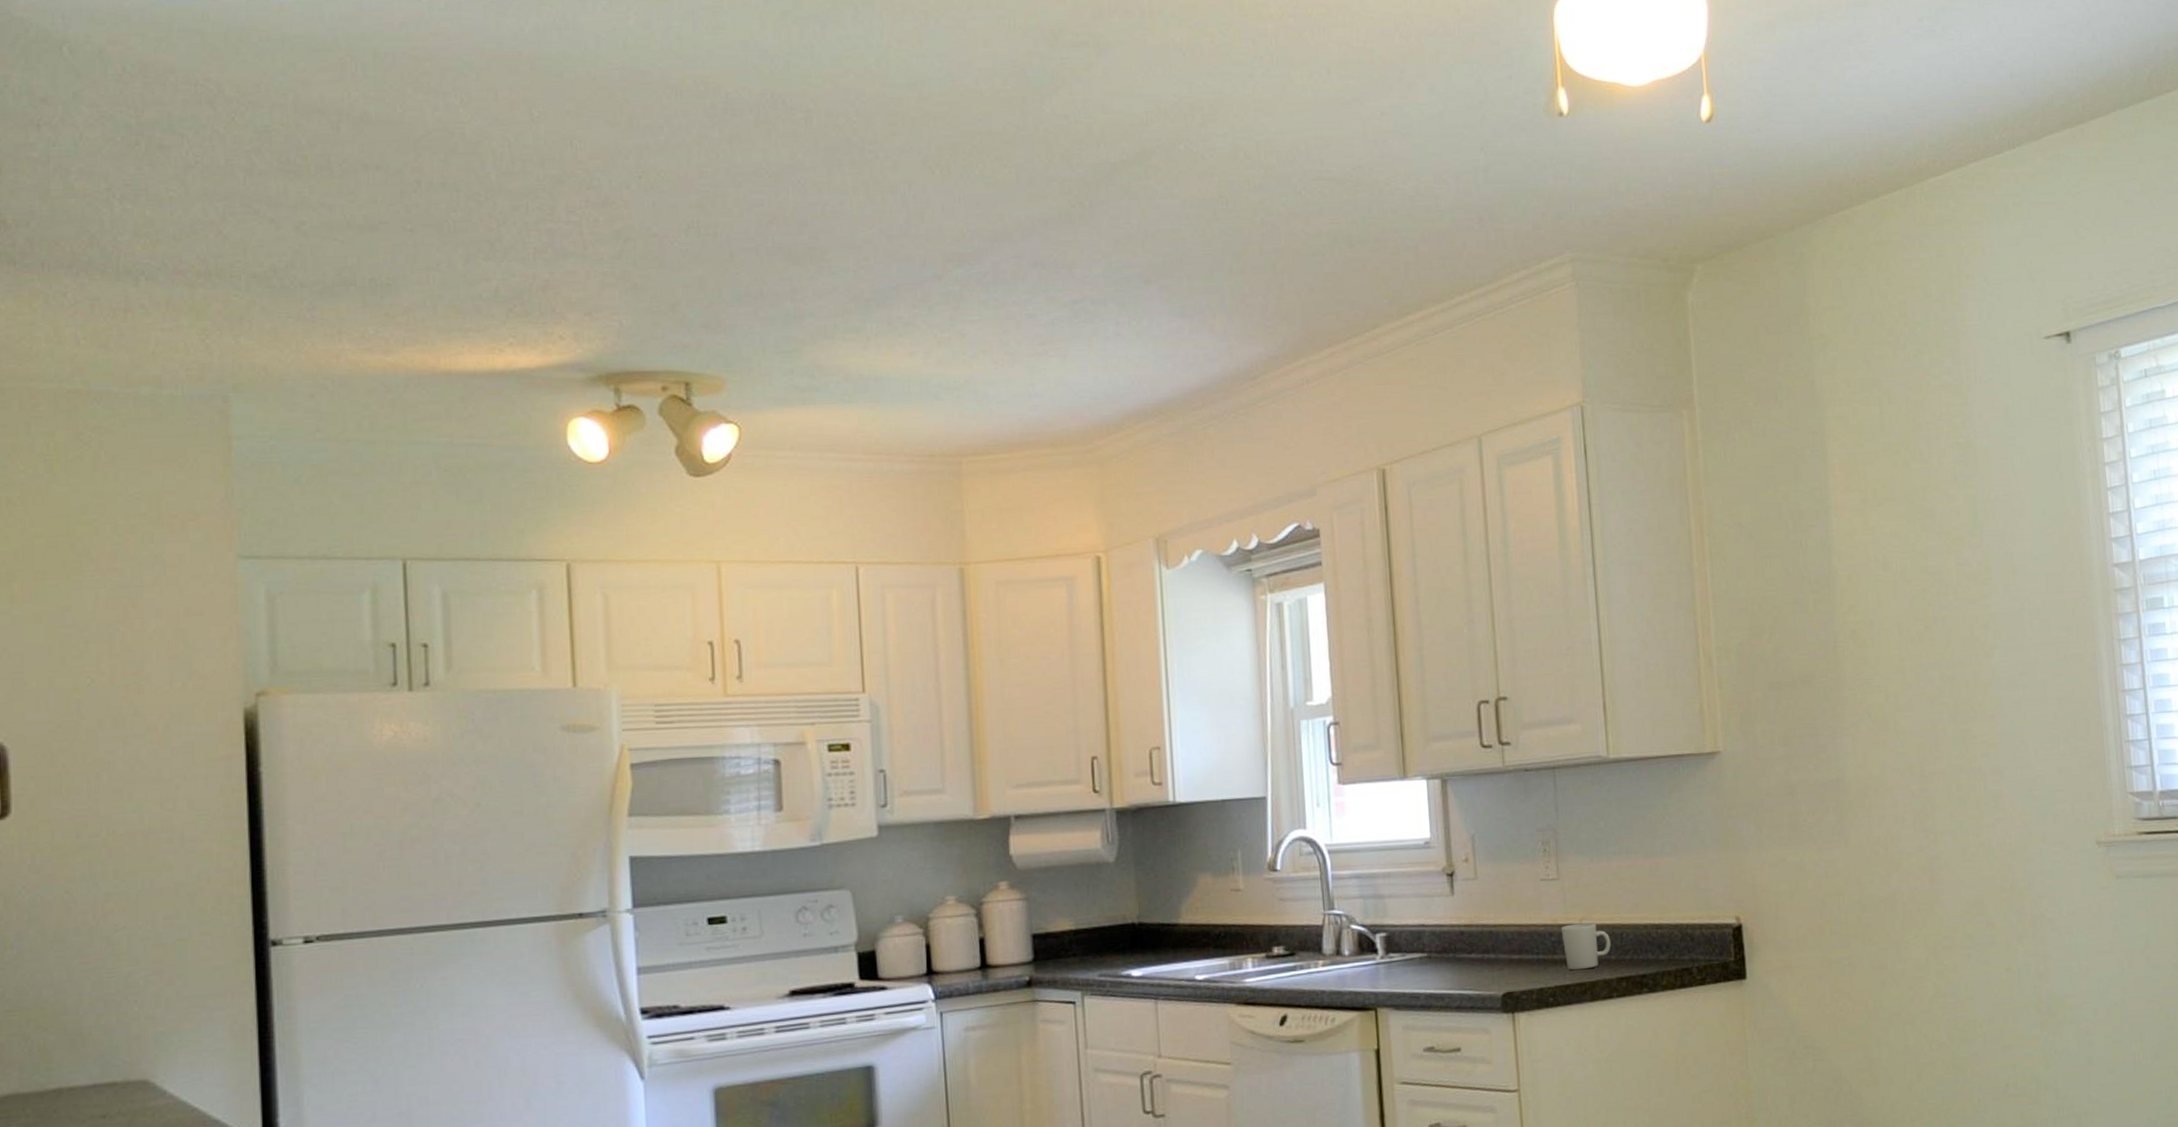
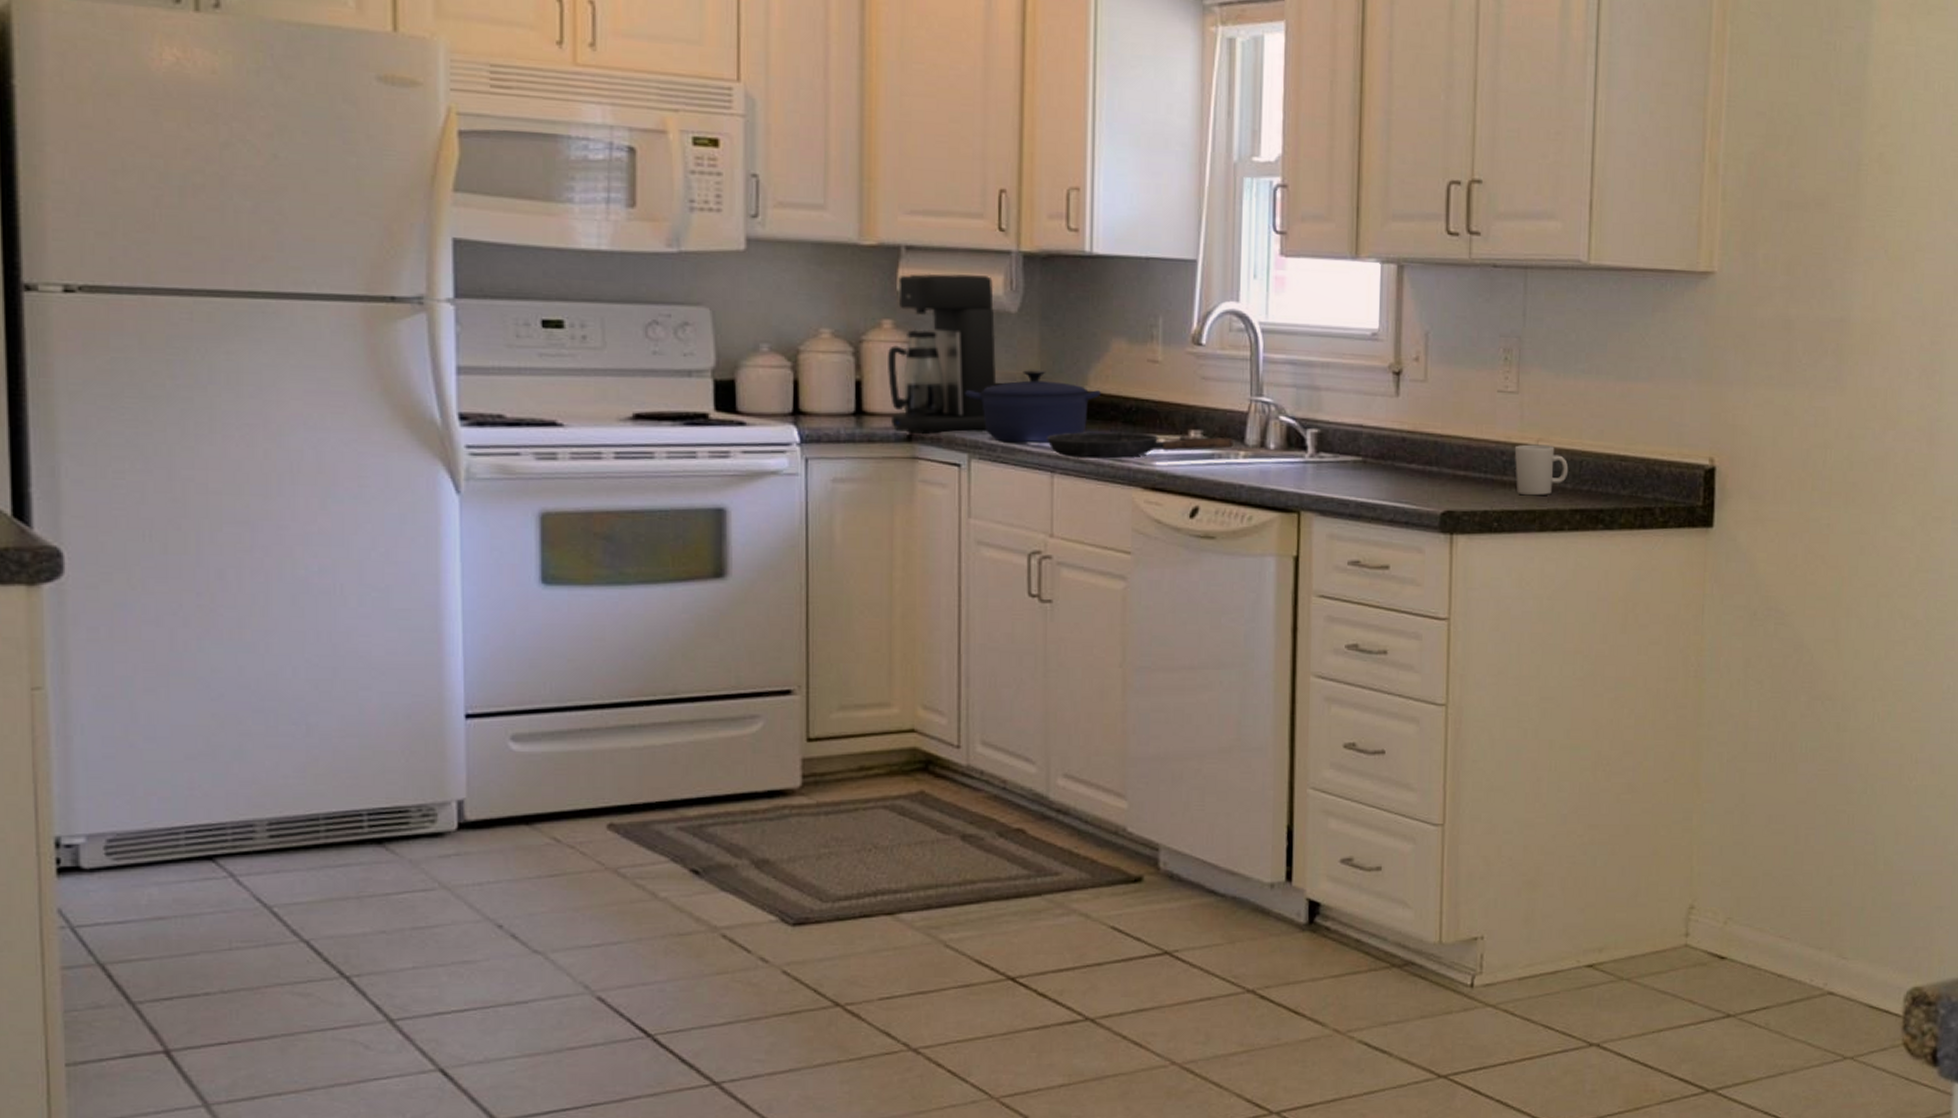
coffee maker: none [1006,833,1102,978] -> present [888,273,997,434]
cooking pot: none [1075,909,1193,979] -> present [965,369,1101,445]
frying pan: none [1148,950,1315,984] -> present [1046,431,1236,459]

